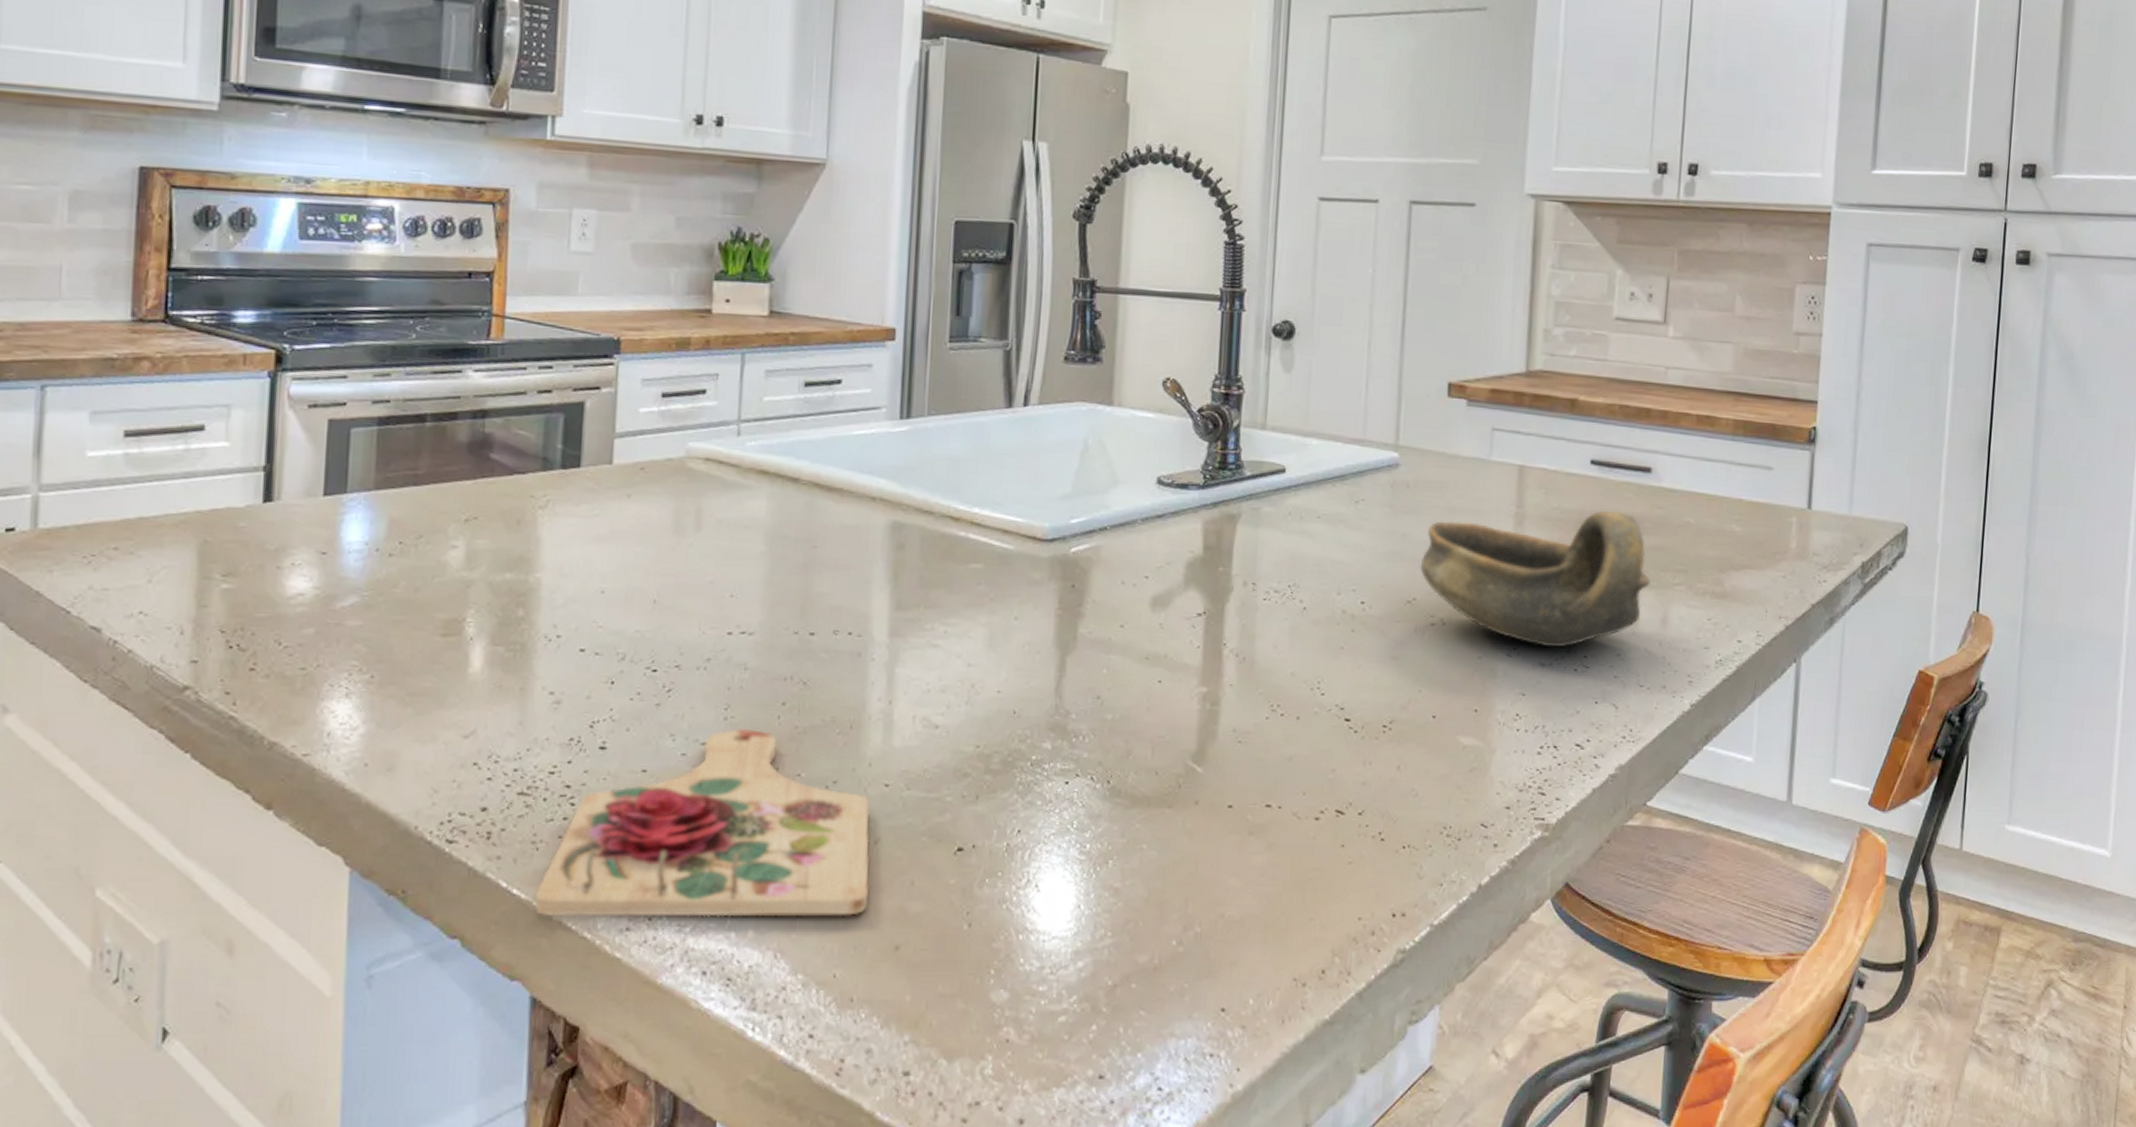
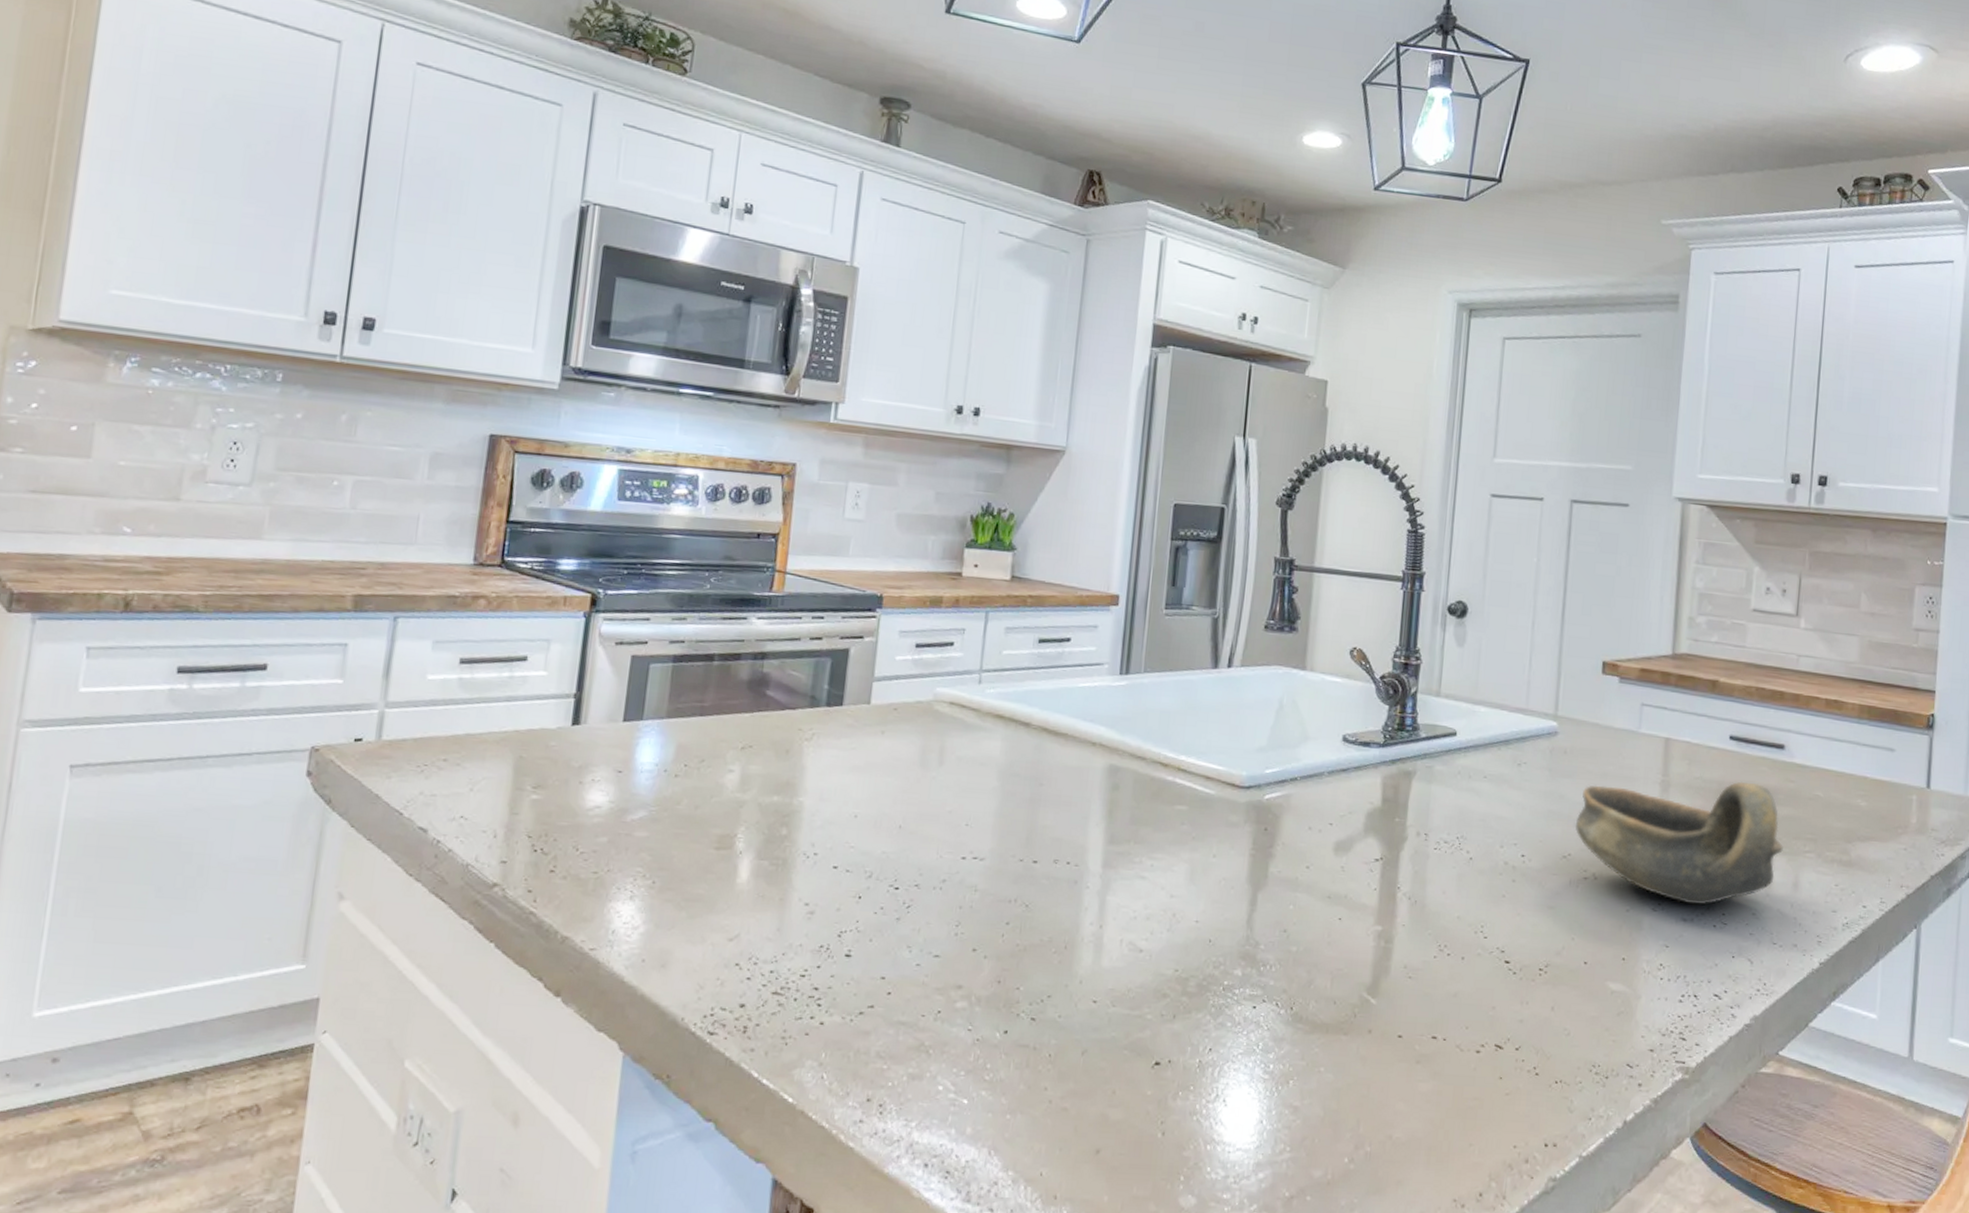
cutting board: present [535,729,870,917] -> none [781,944,1079,1119]

